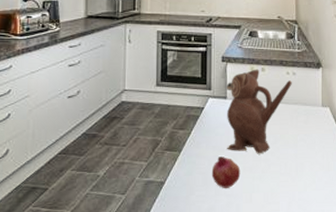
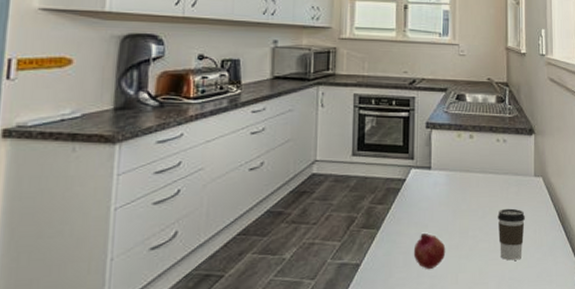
teapot: present [226,69,292,154] -> none [430,136,502,230]
coffee cup: none [288,135,313,183] -> present [497,208,525,261]

